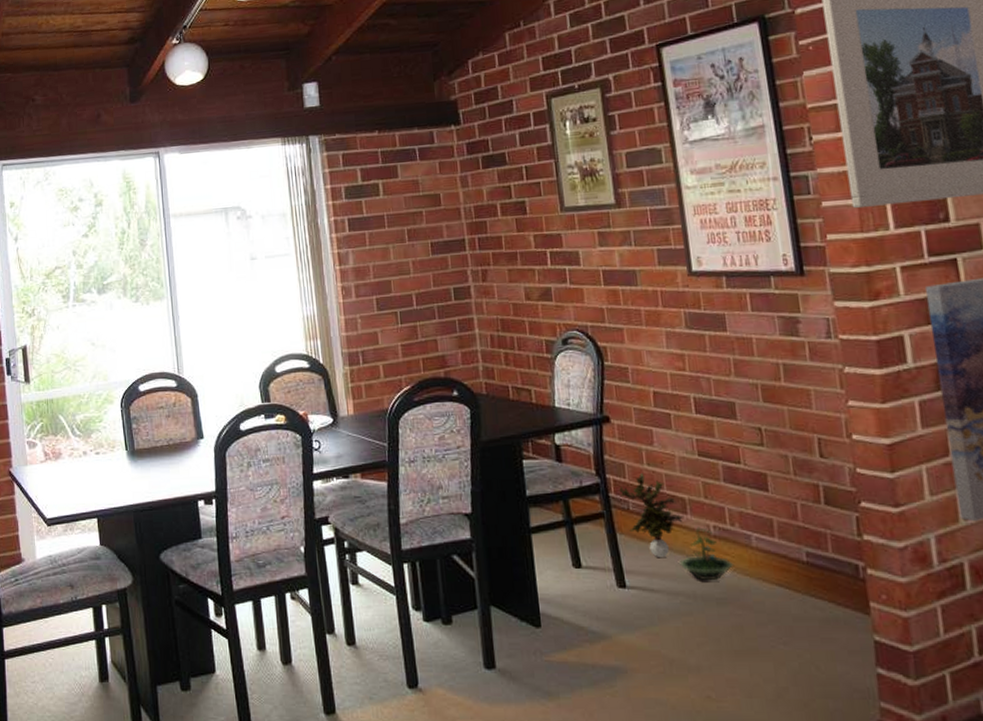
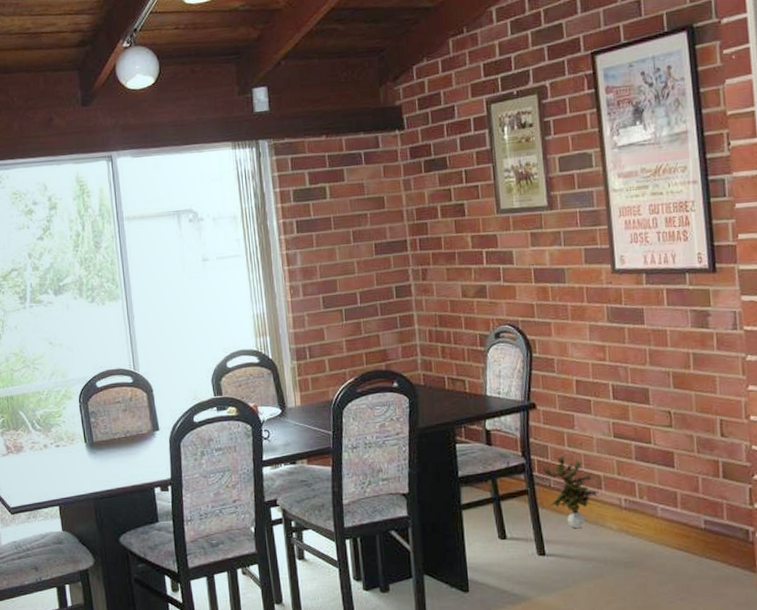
terrarium: present [679,527,734,580] -> none [593,500,641,547]

